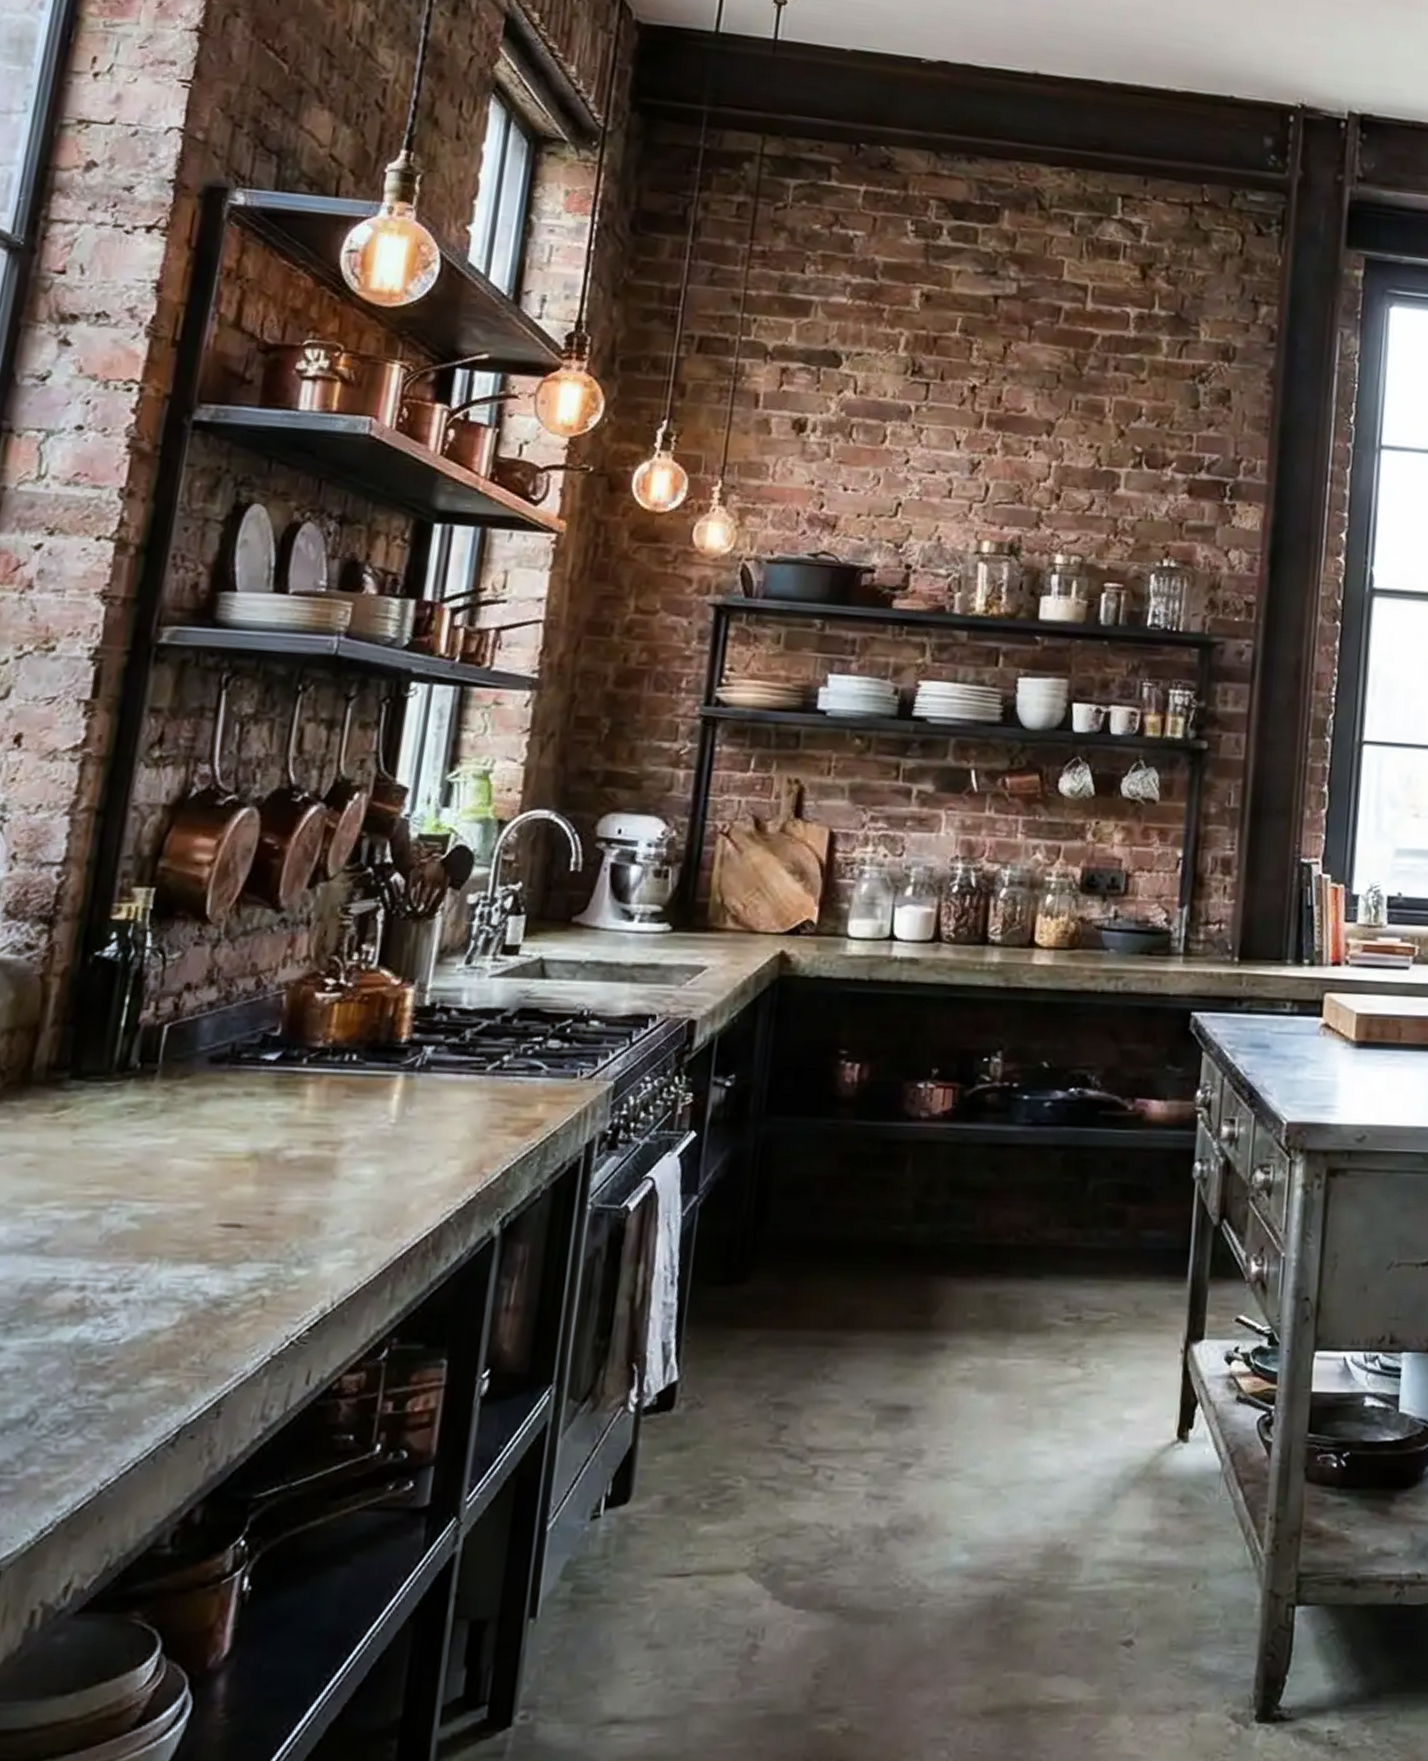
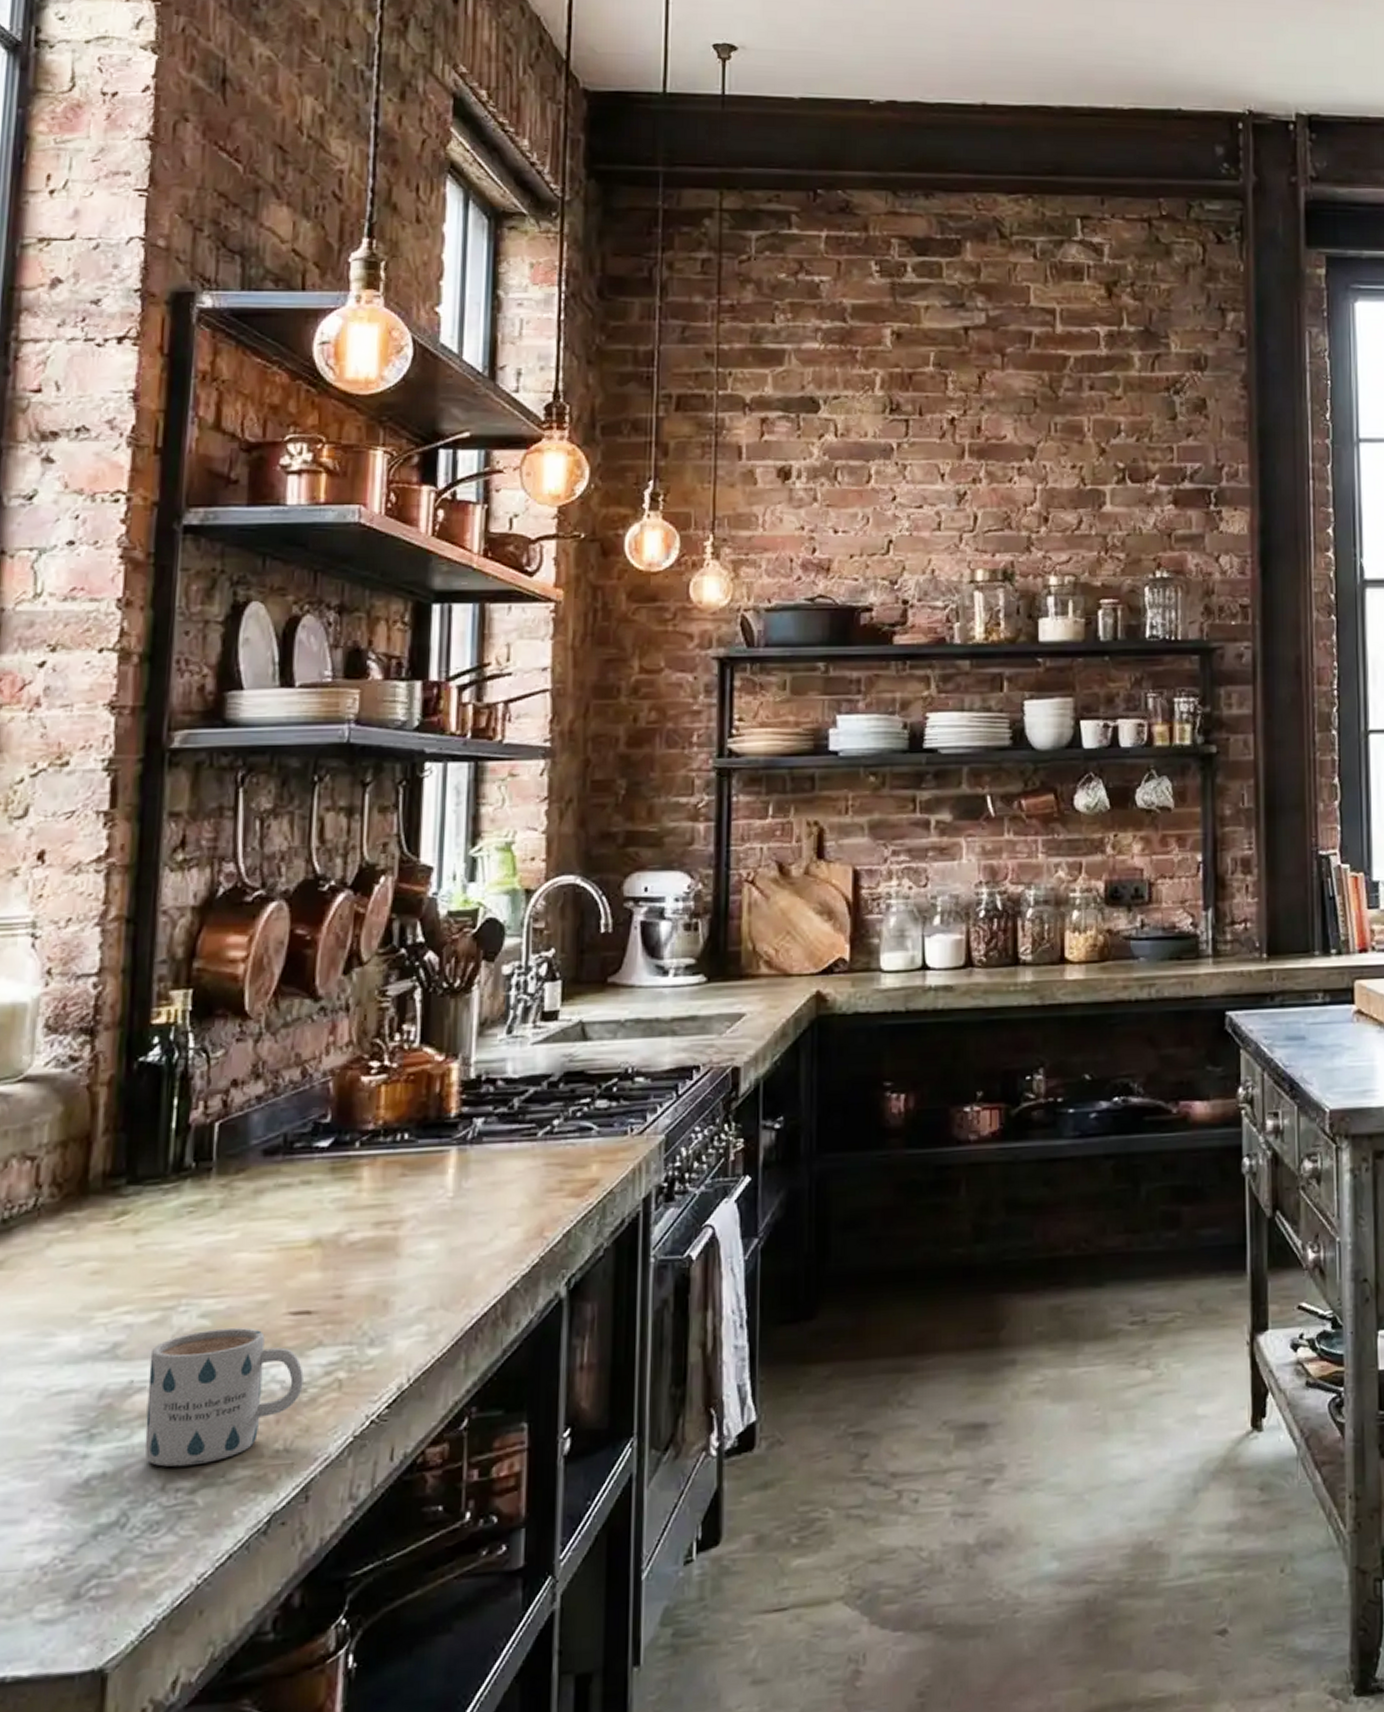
mug: none [61,1233,228,1370] -> present [144,1327,304,1467]

